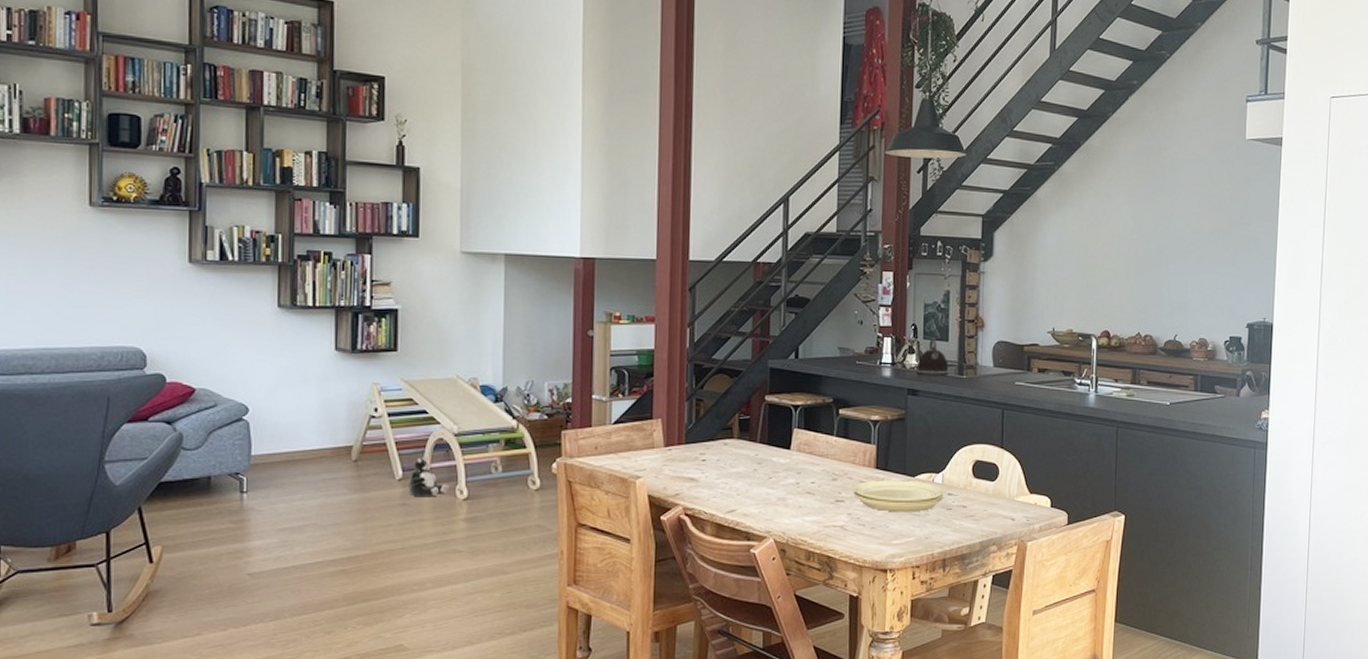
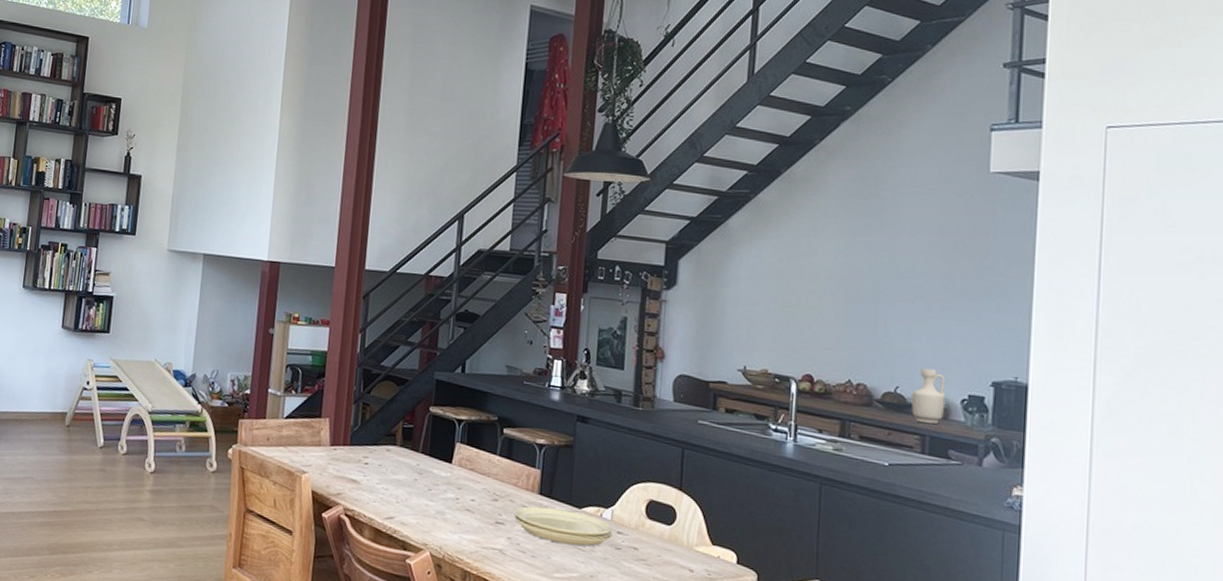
plush toy: present [408,456,450,497] -> none [107,428,141,467]
kettle: present [916,336,948,377] -> none [587,363,623,407]
ceramic jug: none [1186,317,1213,365] -> present [911,368,945,425]

